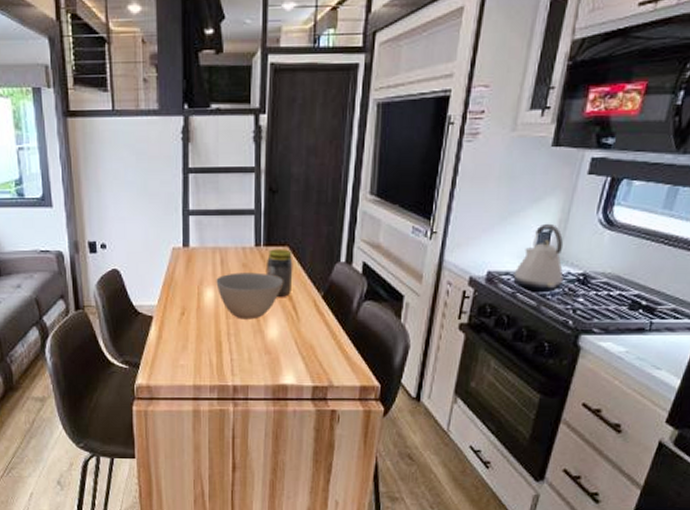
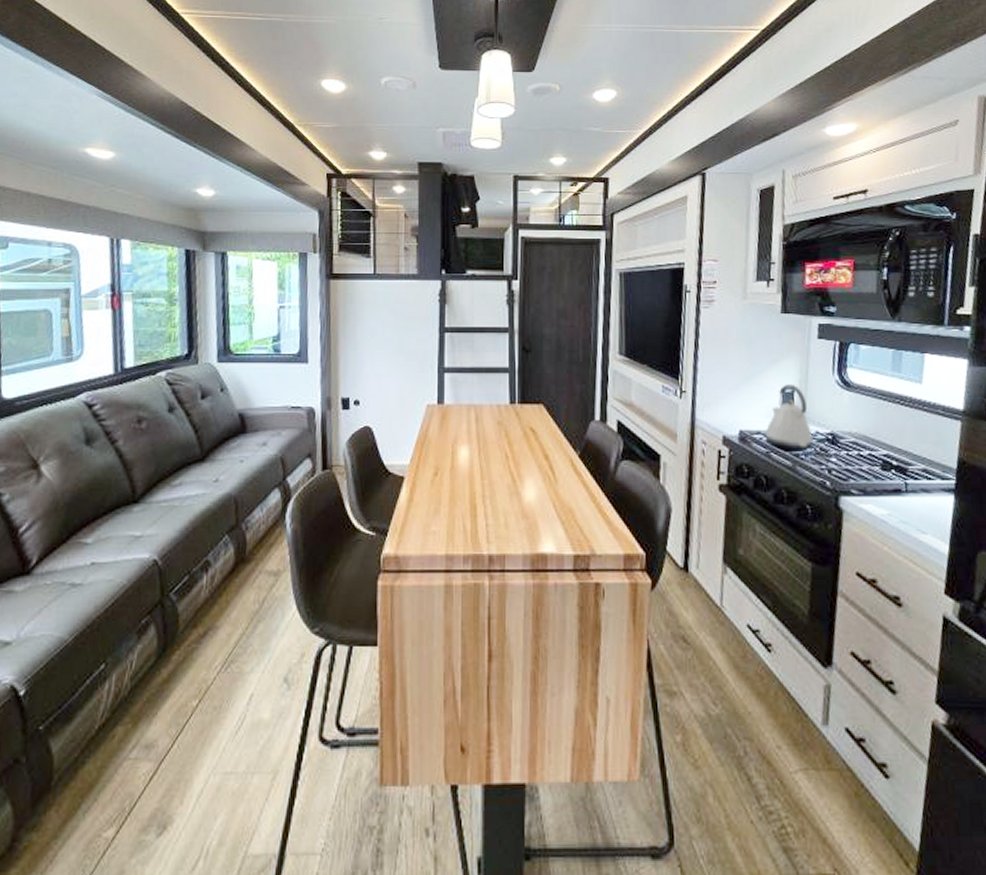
bowl: present [216,272,283,320] -> none [471,430,538,480]
jar: present [265,249,293,297] -> none [521,407,549,456]

